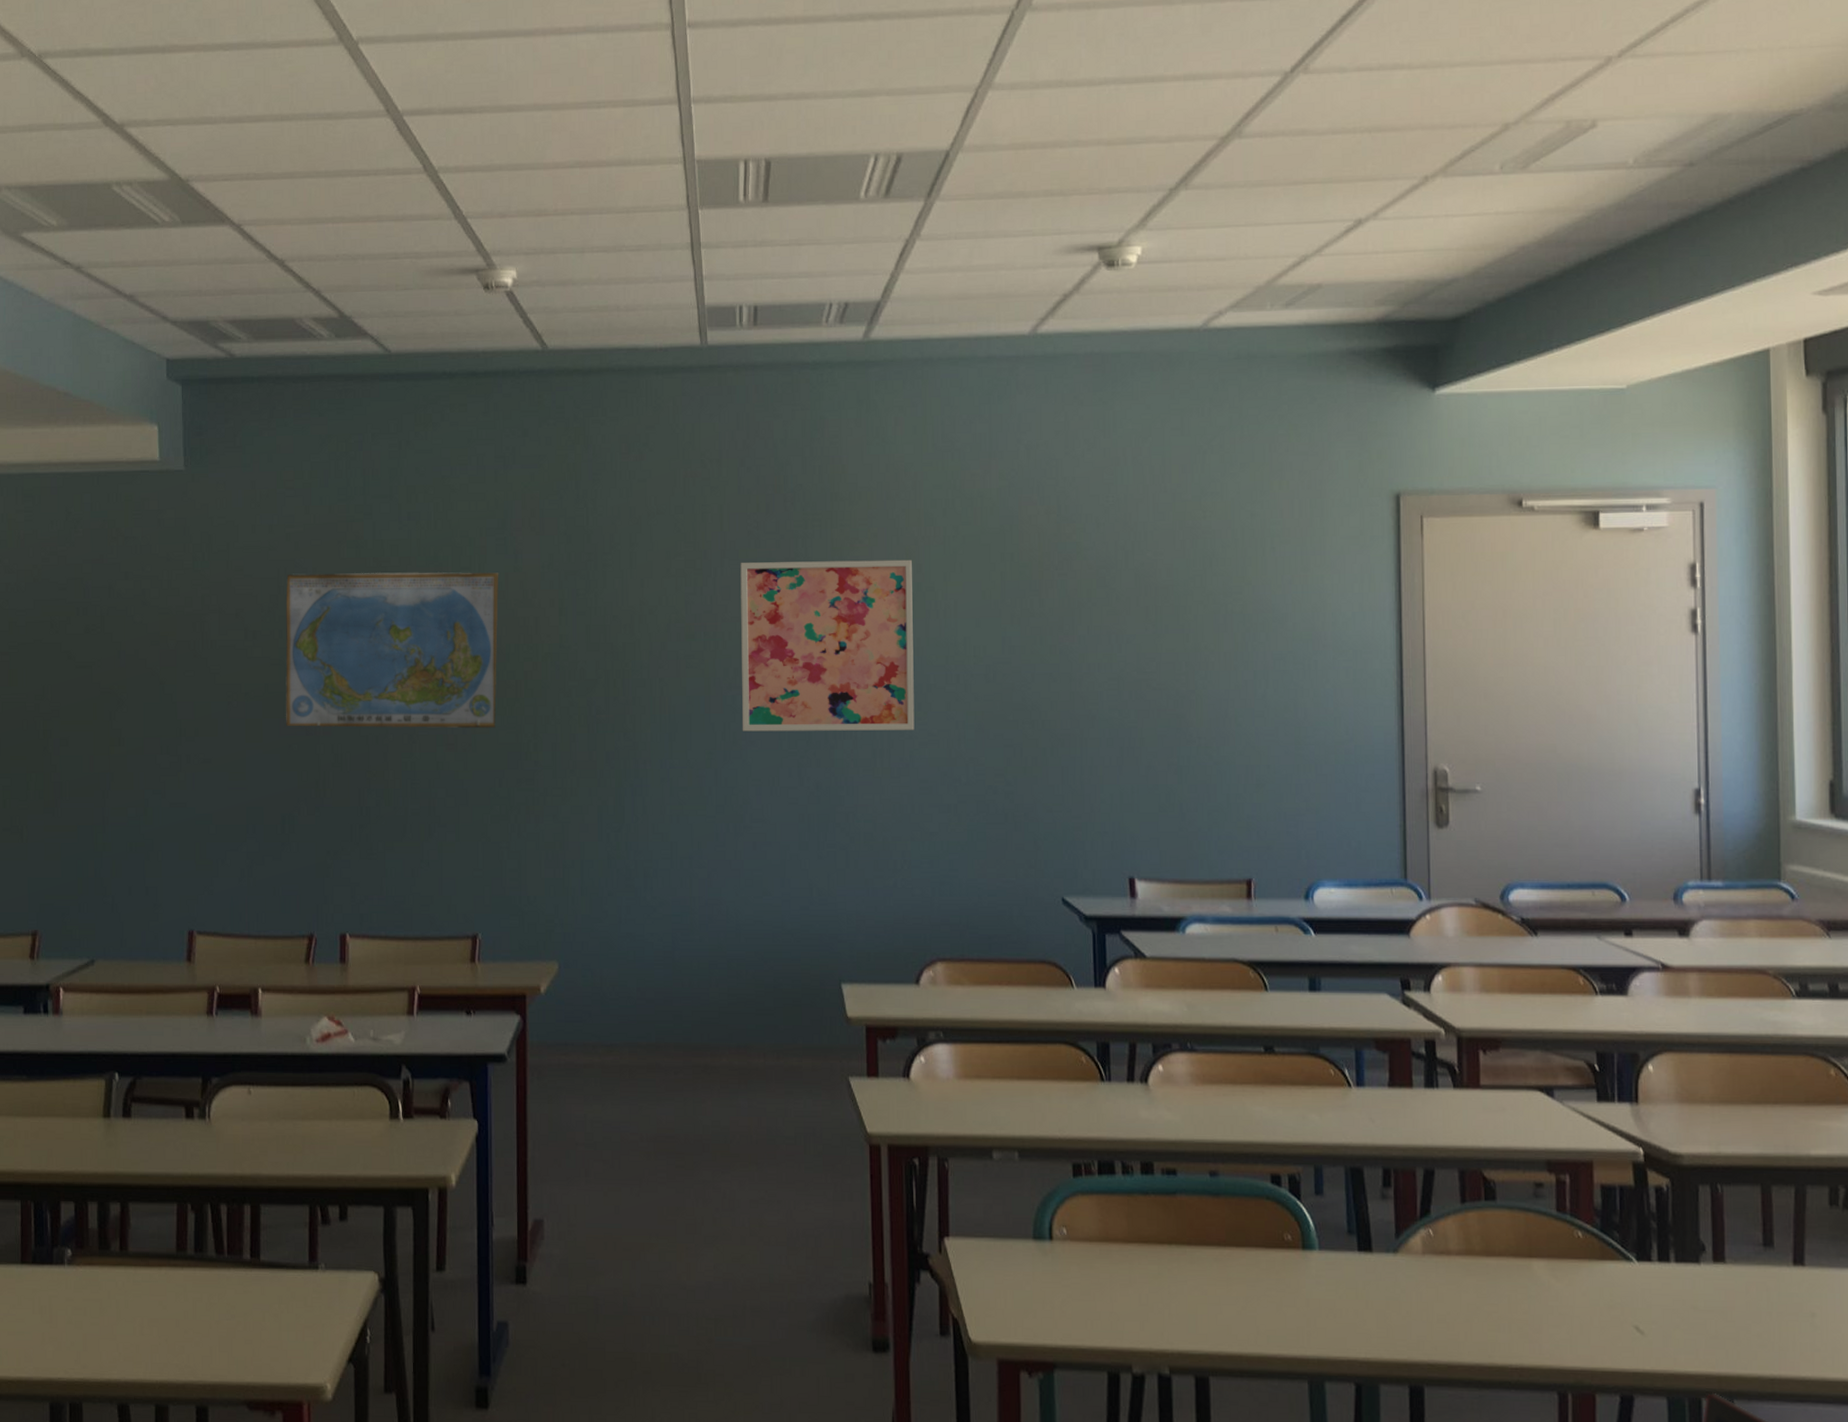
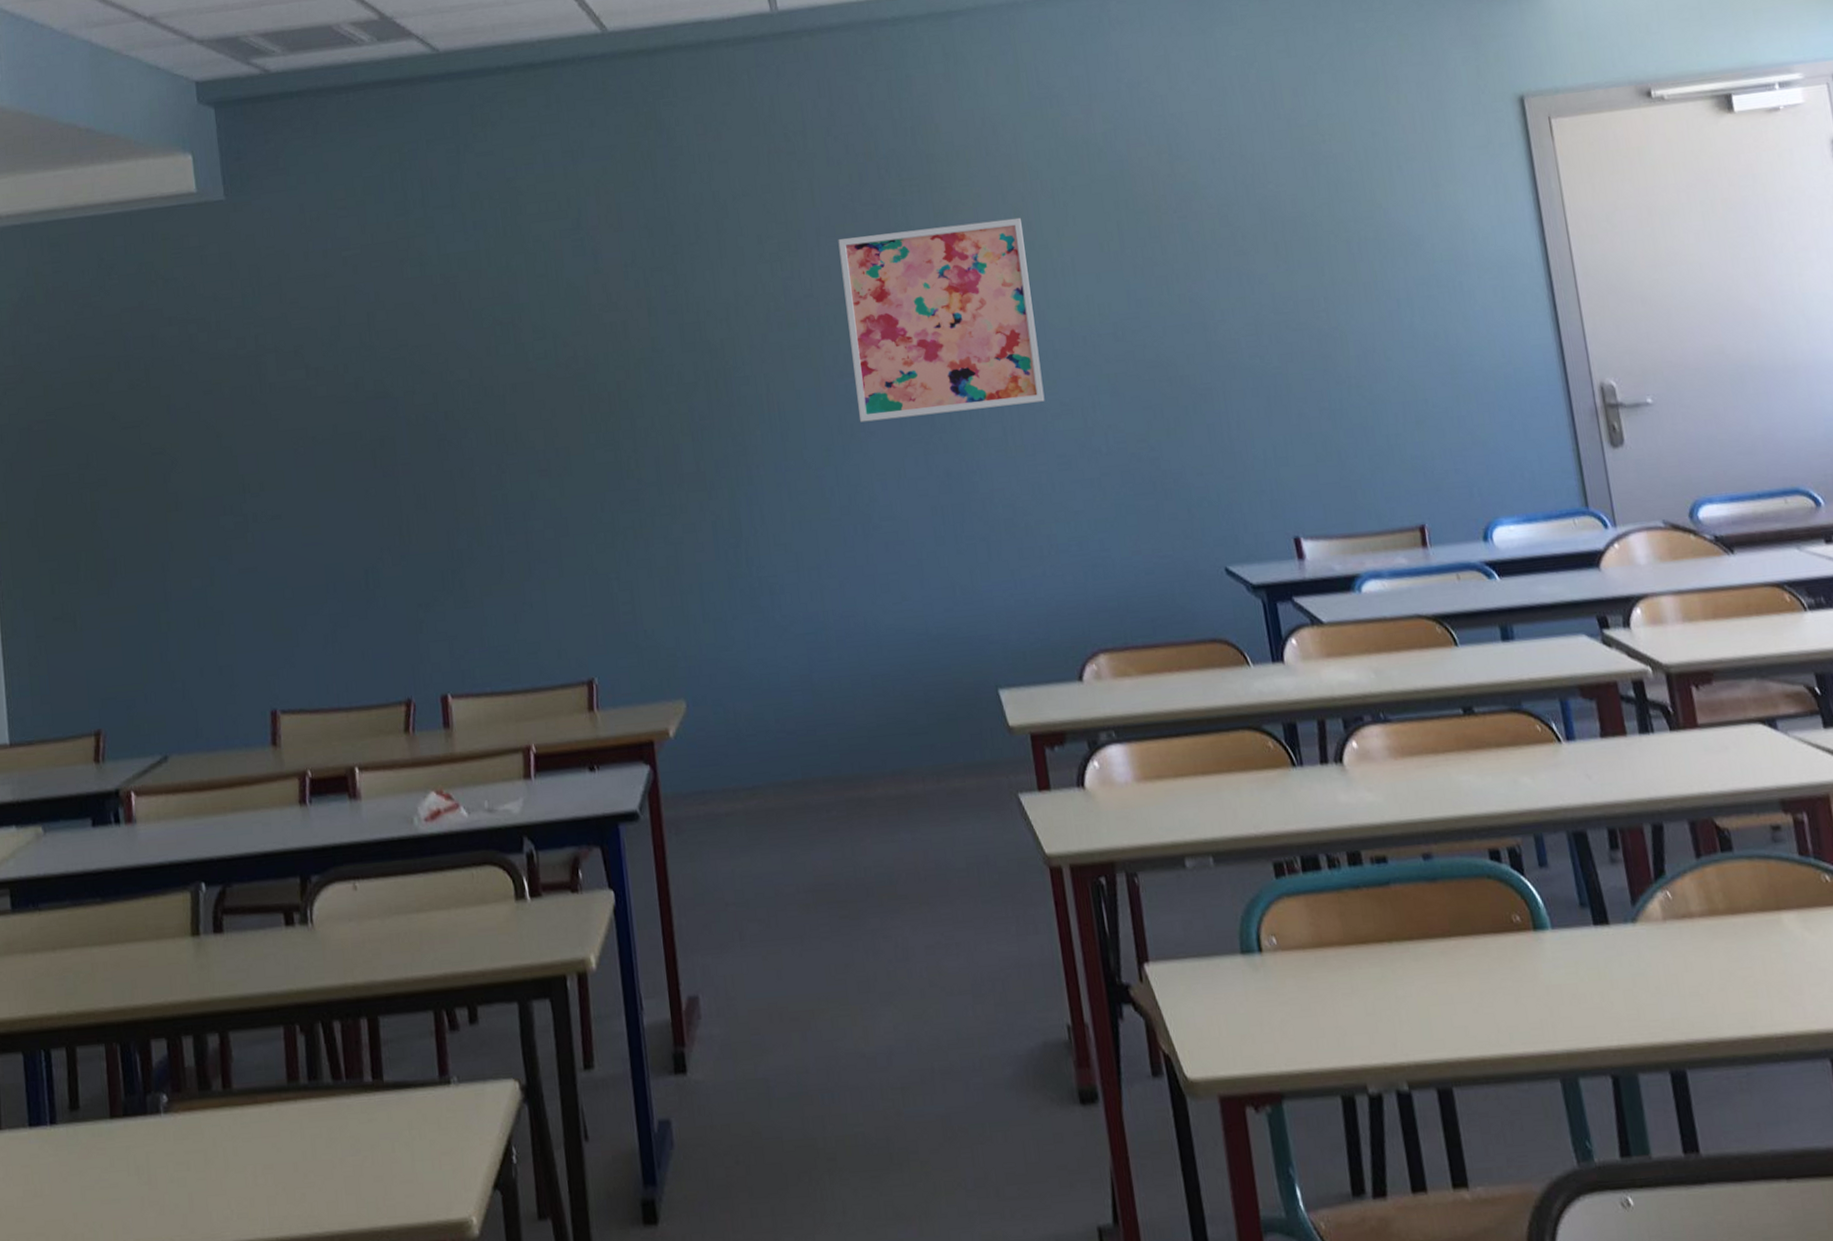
world map: present [285,572,499,729] -> none [346,277,591,469]

